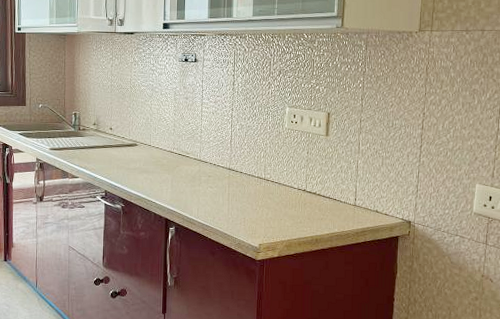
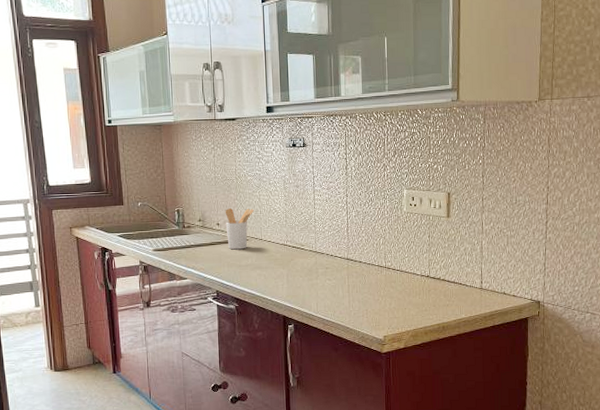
utensil holder: none [118,114,145,154] -> present [225,207,254,250]

